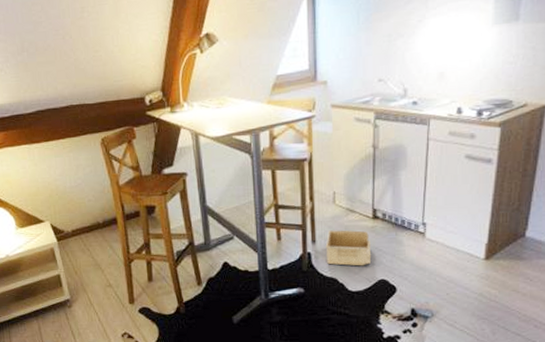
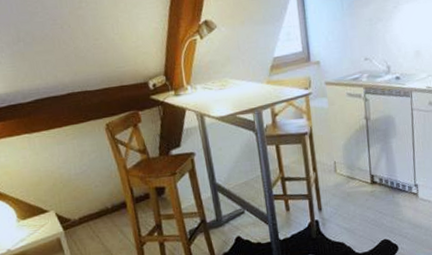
storage bin: present [325,230,372,266] -> none [331,196,374,230]

